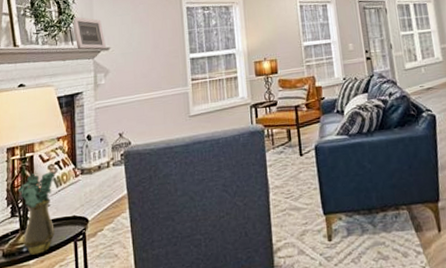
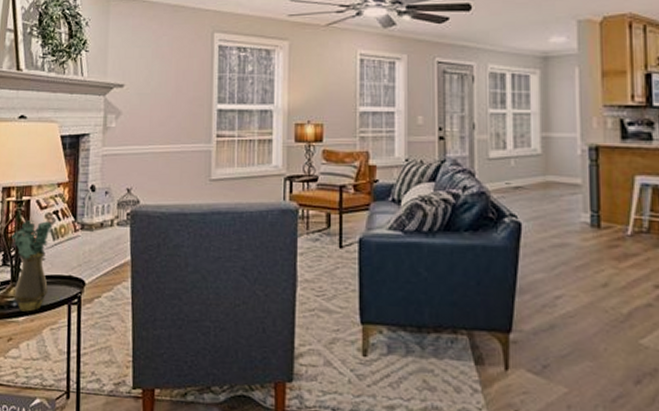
picture frame: present [72,16,107,50] -> none [83,42,121,86]

